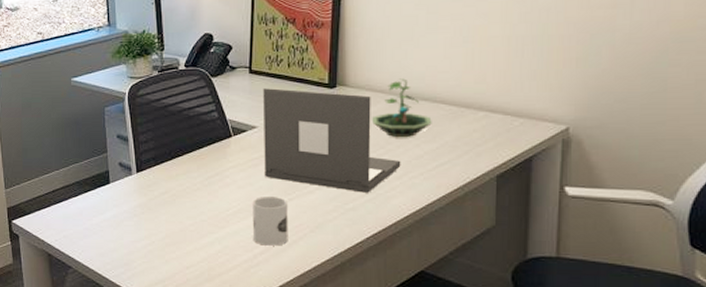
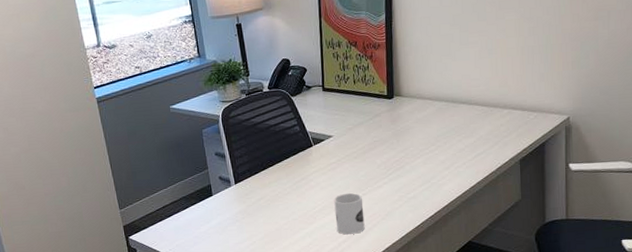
laptop: present [262,88,401,193] -> none [335,102,449,183]
terrarium: present [372,78,432,137] -> none [424,87,469,135]

